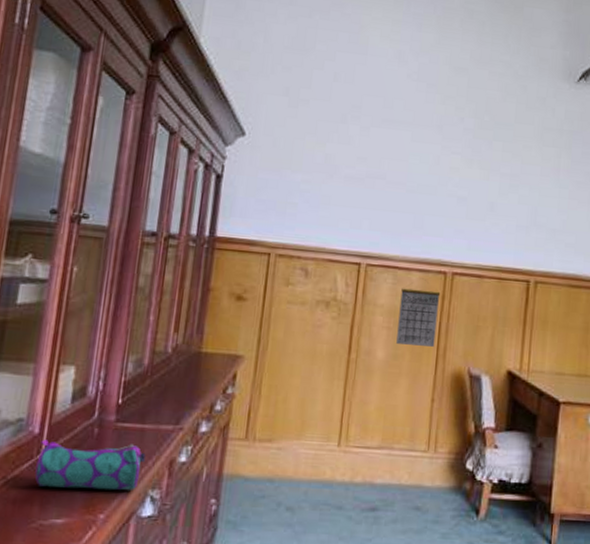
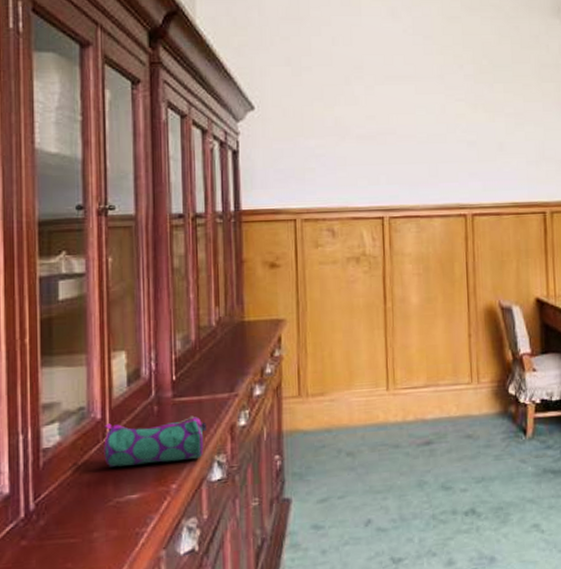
calendar: present [396,288,441,347] -> none [426,233,464,288]

